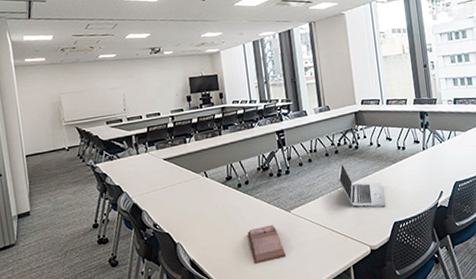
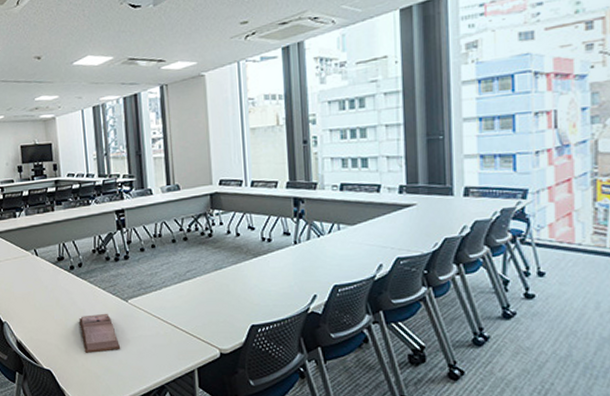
laptop: present [337,160,386,208] -> none [184,249,243,307]

